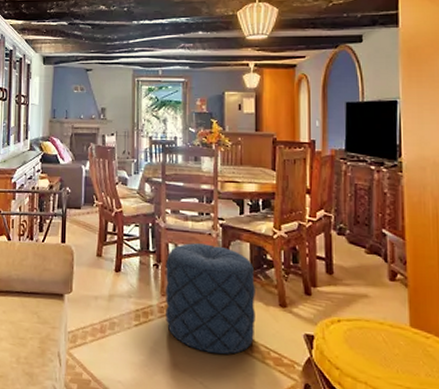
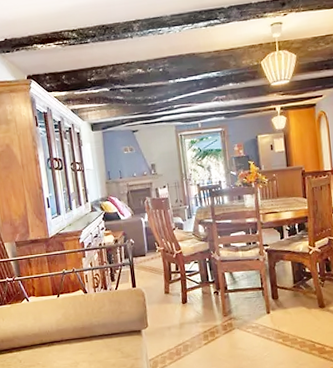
pouf: present [166,243,255,355] -> none [224,268,302,354]

